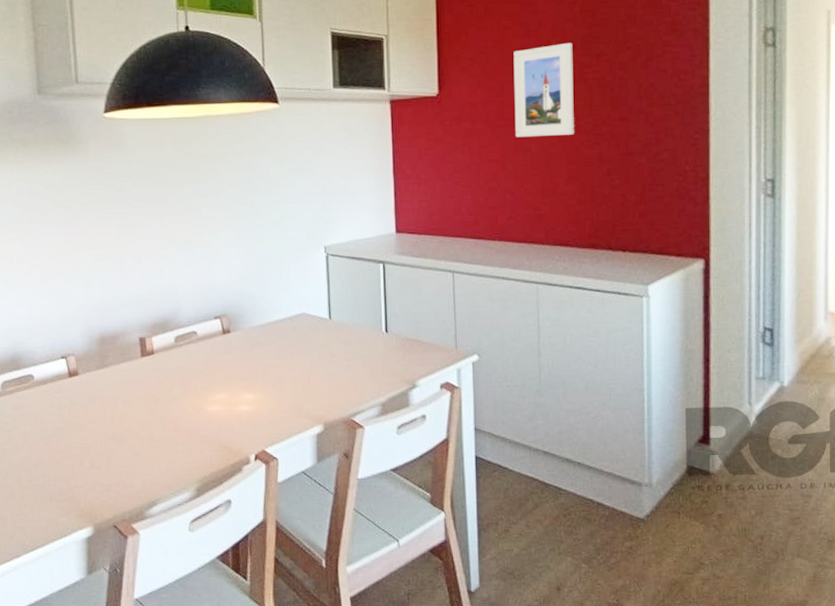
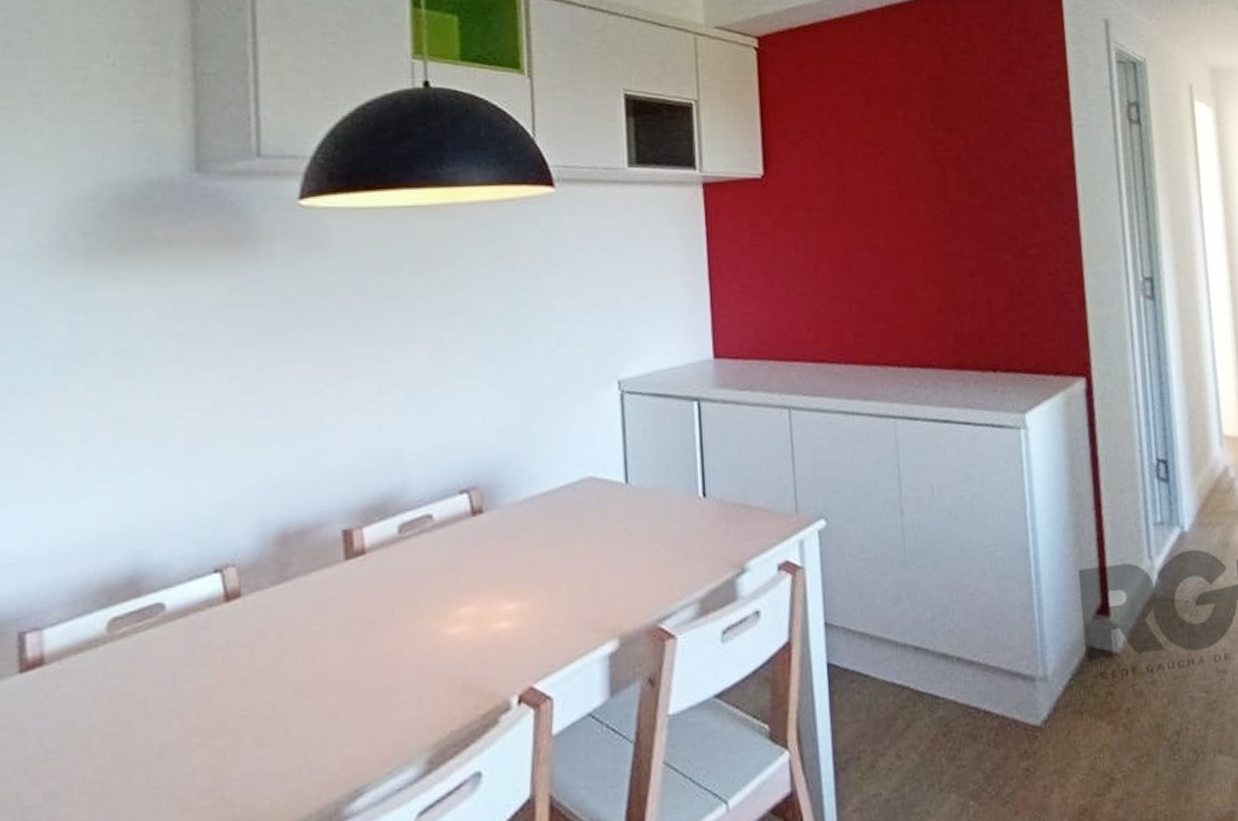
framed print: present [513,42,574,138] -> none [853,114,929,231]

